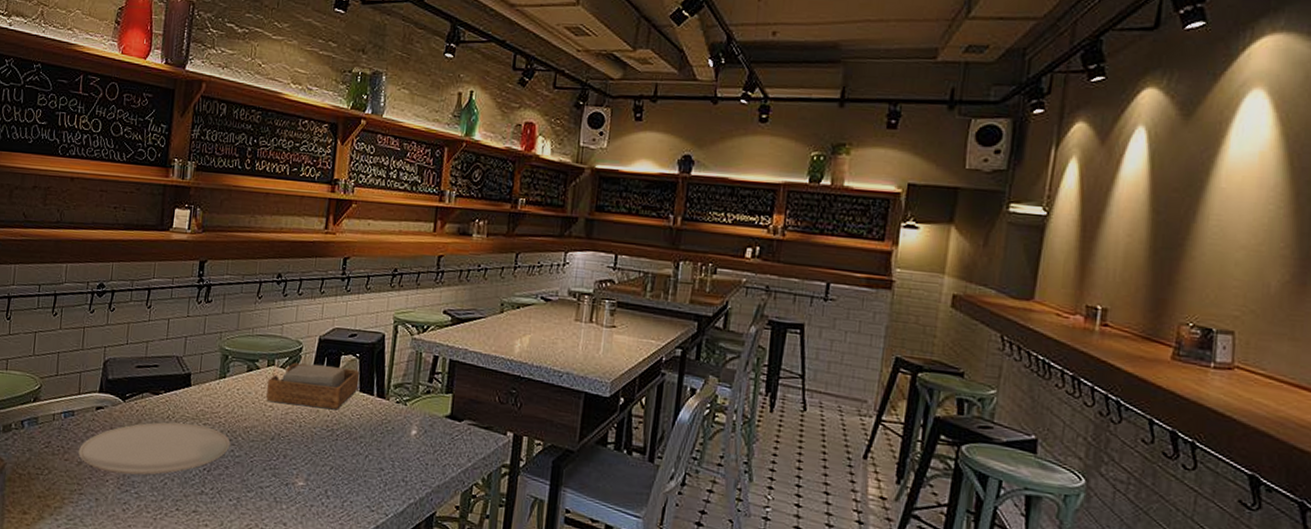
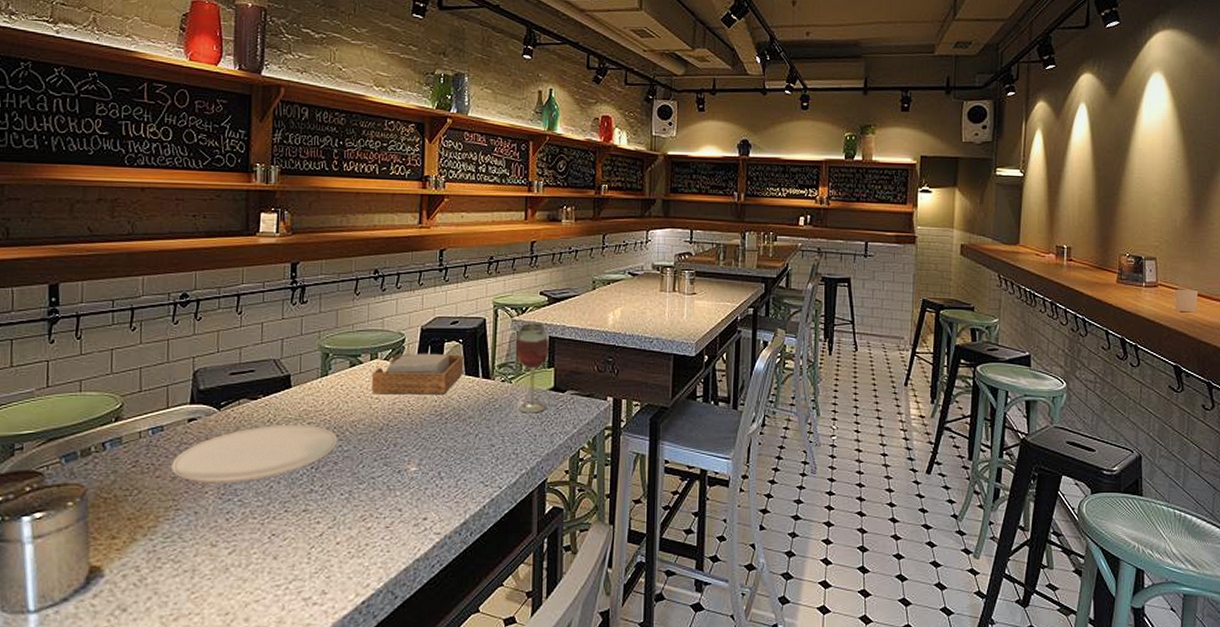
wineglass: none [412,343,449,441] -> present [515,323,549,413]
cup: none [1253,375,1295,409] -> present [1172,289,1198,313]

